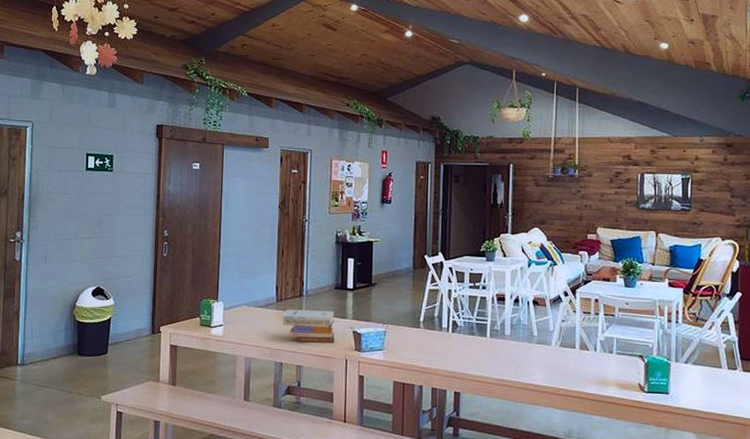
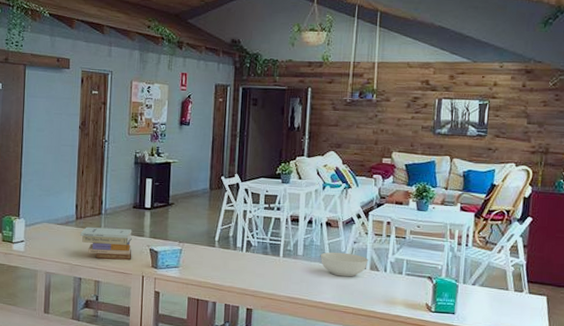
bowl: none [528,331,578,357] -> present [320,252,369,277]

